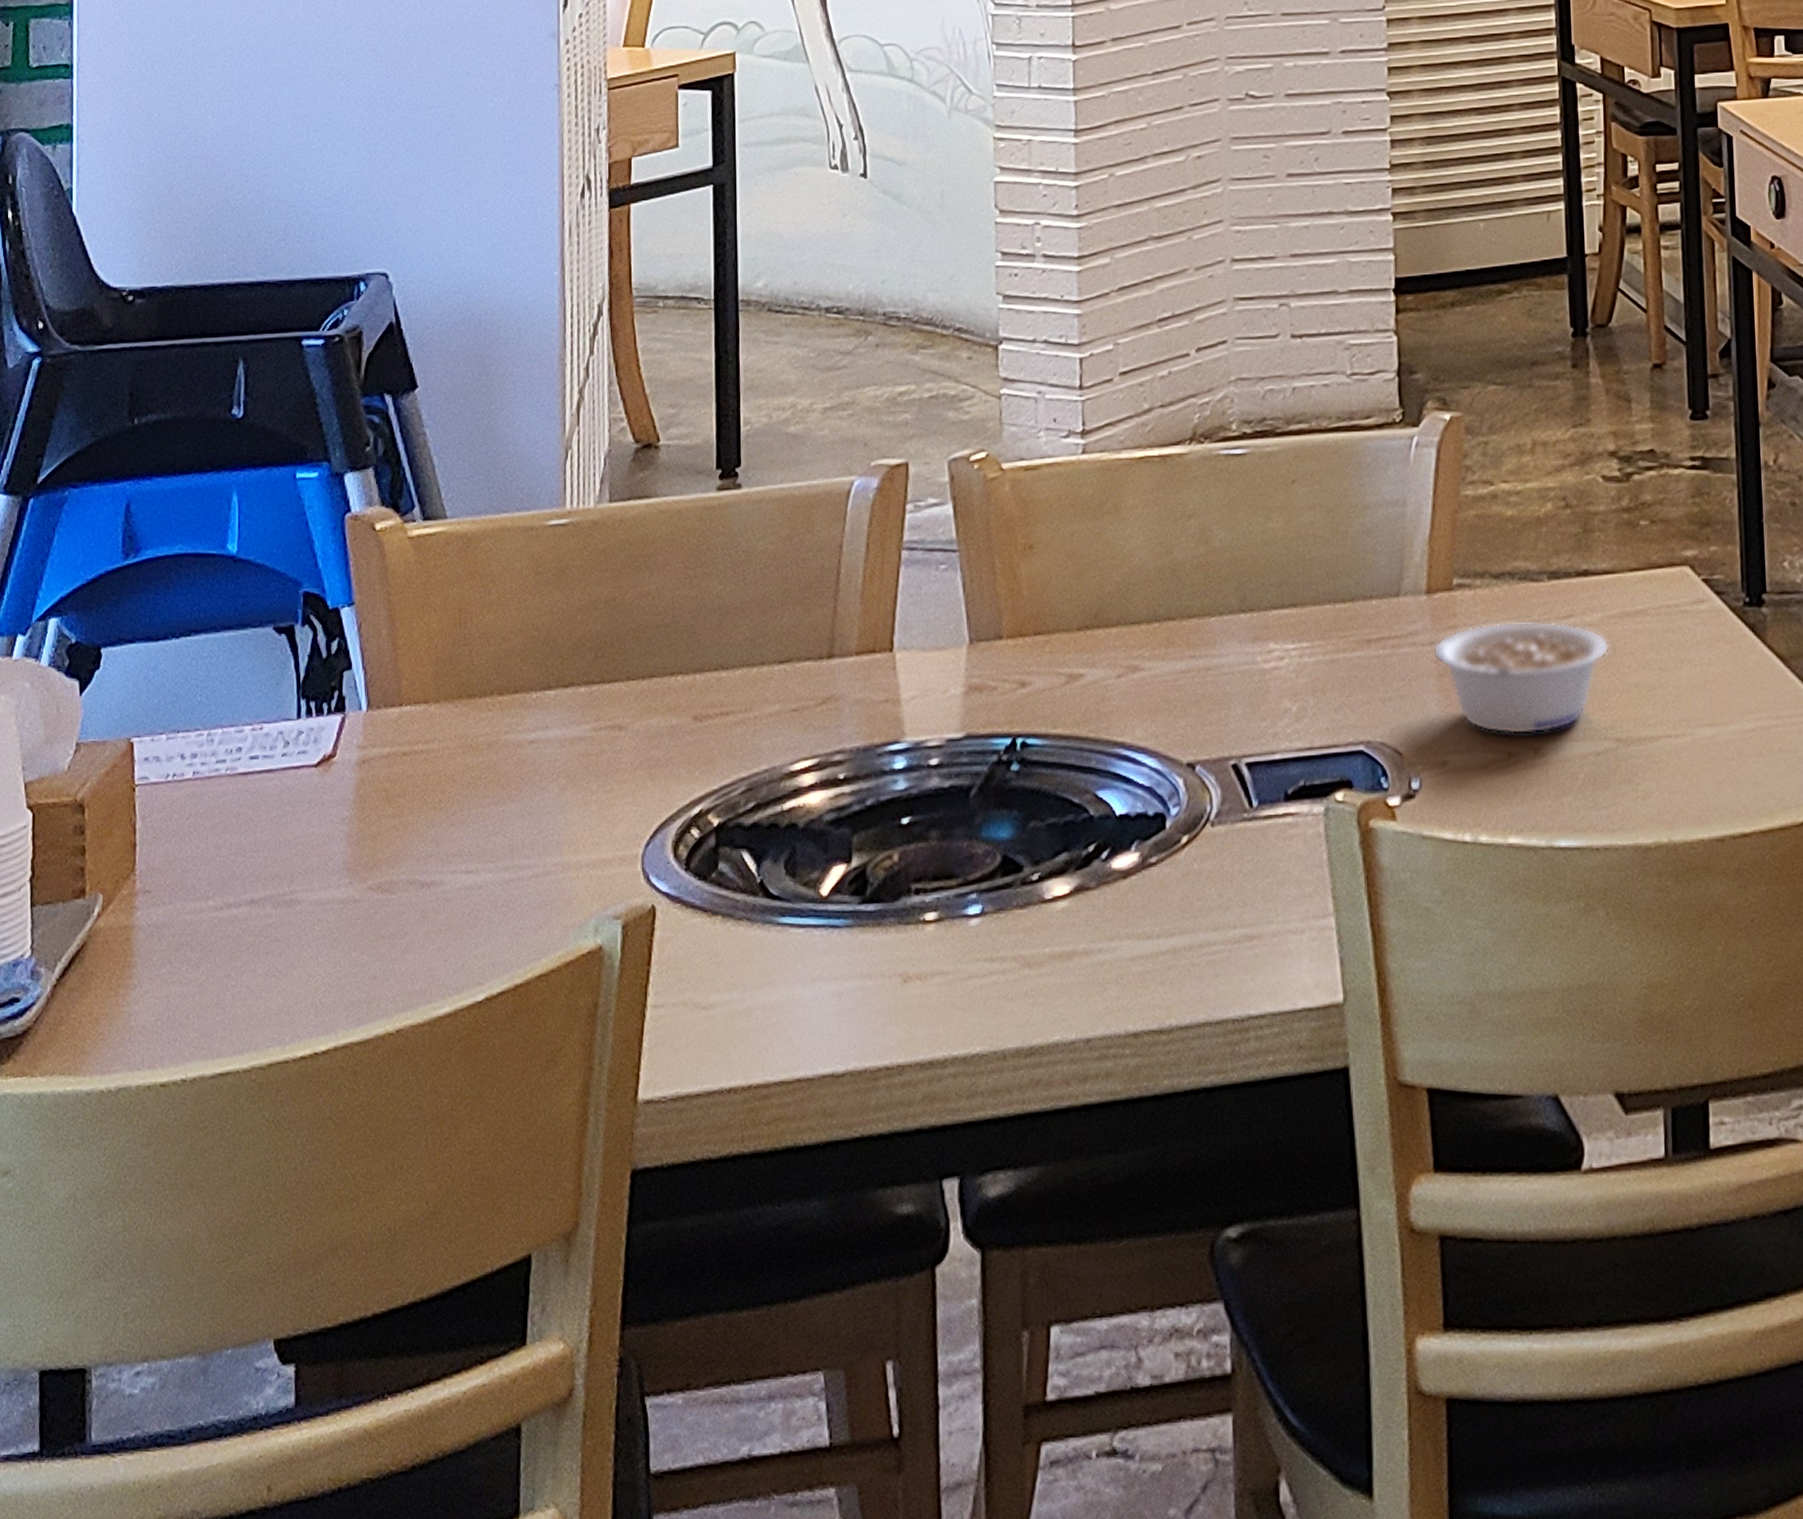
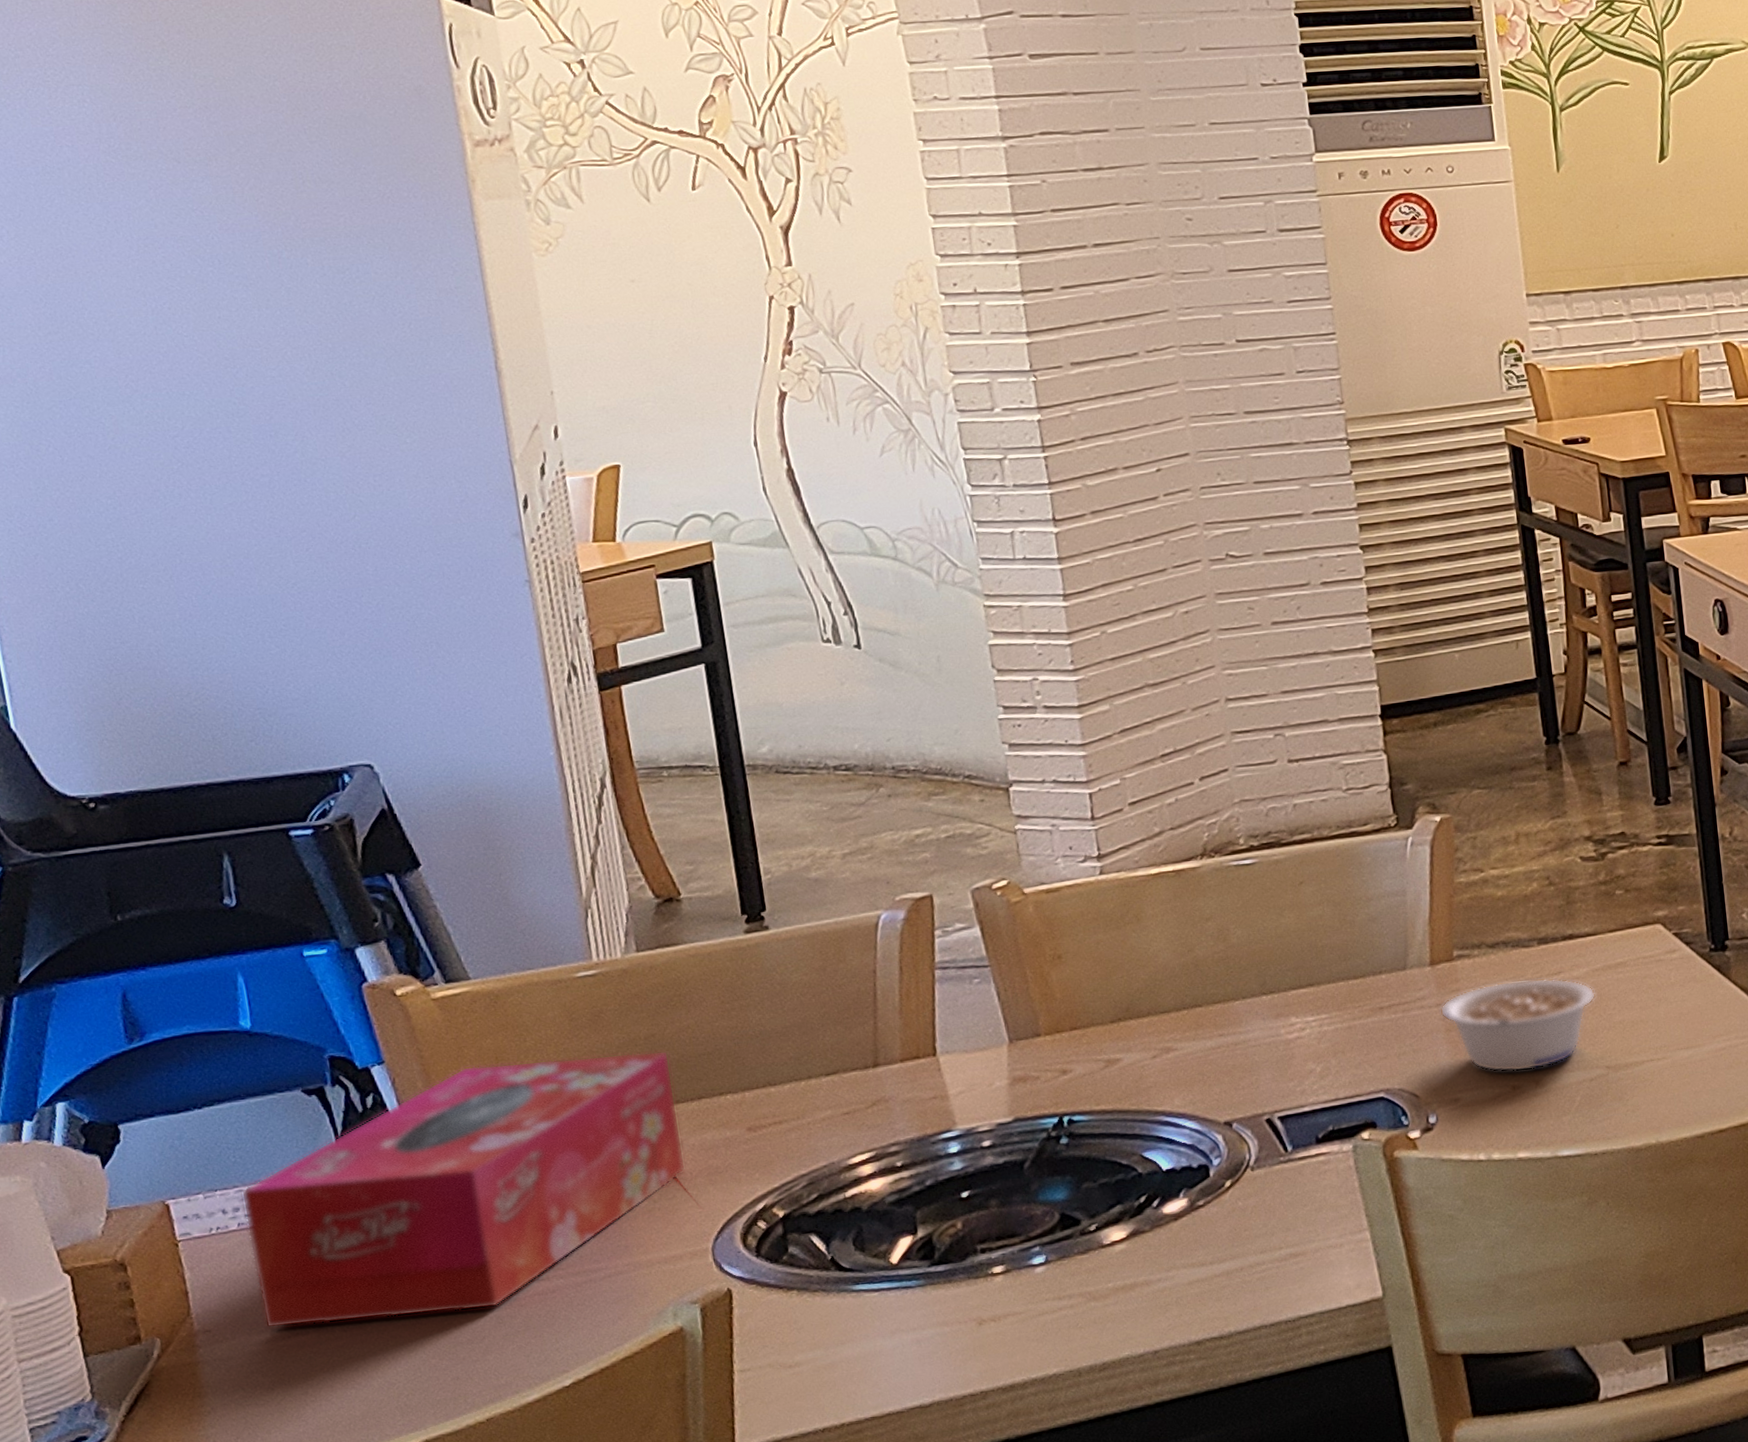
tissue box: none [201,616,628,899] -> present [241,1050,686,1329]

